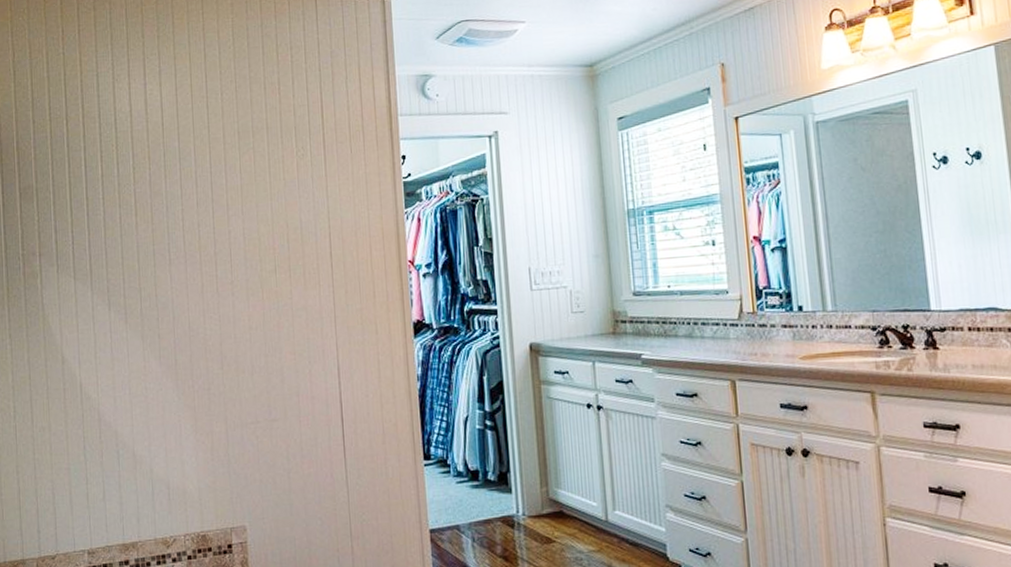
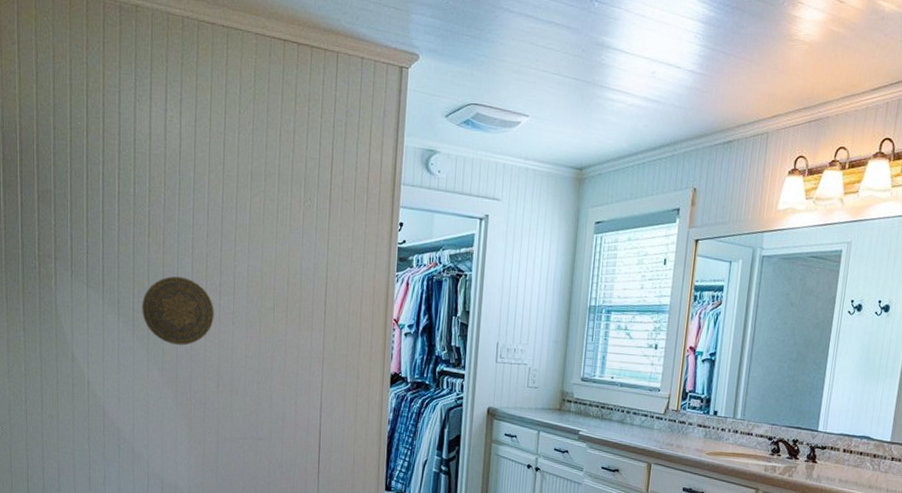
decorative plate: none [133,253,212,328] -> present [142,276,214,346]

